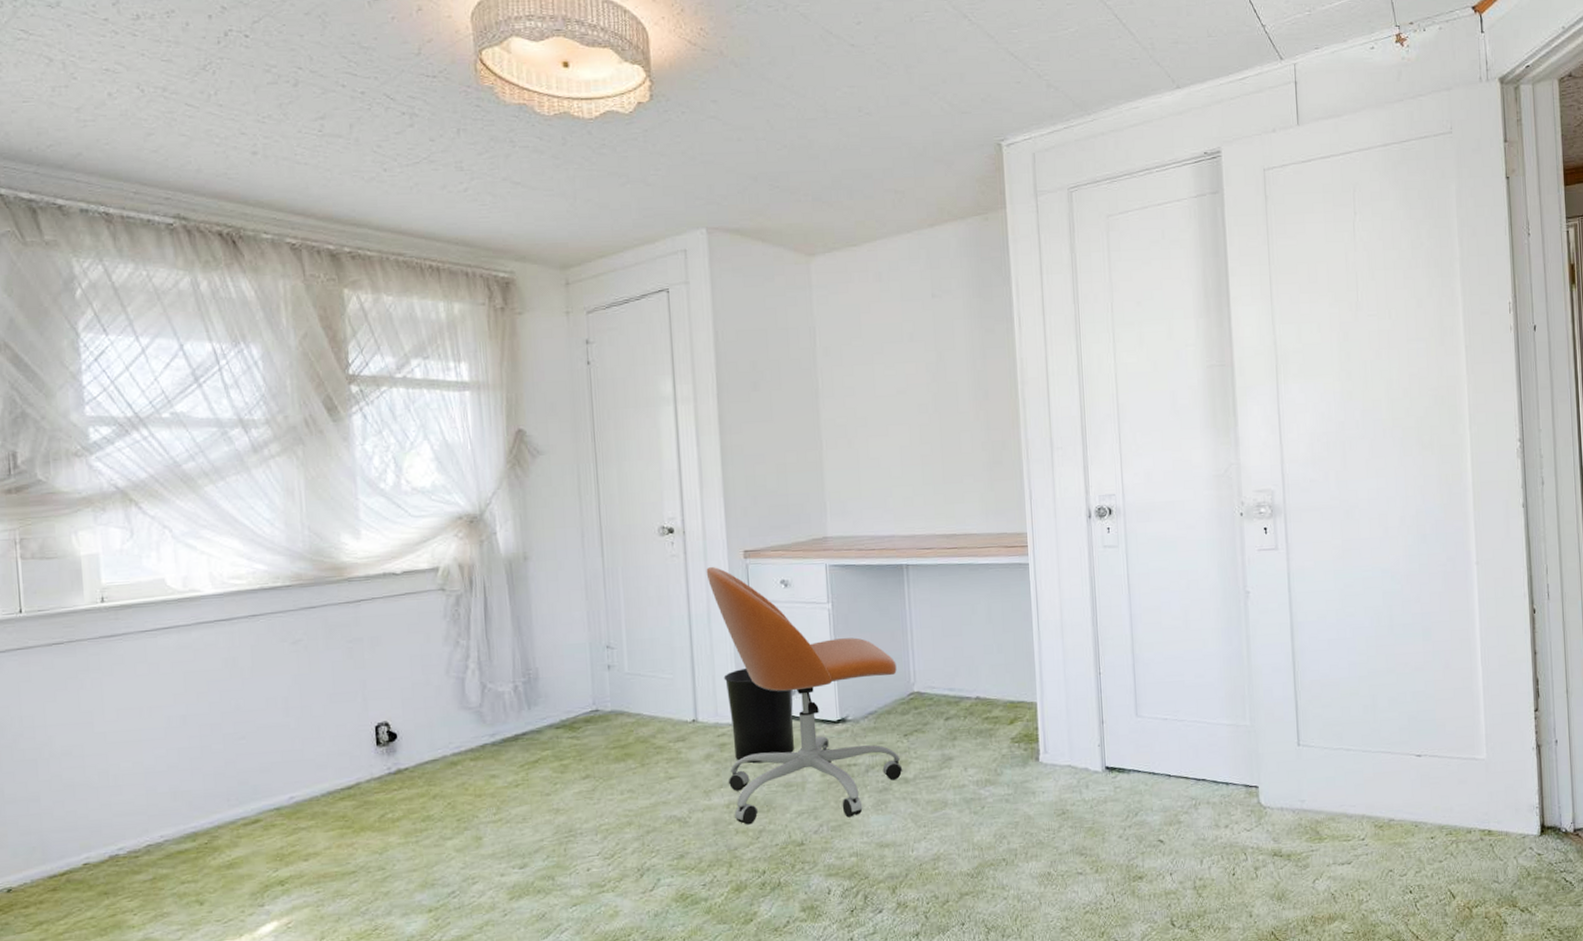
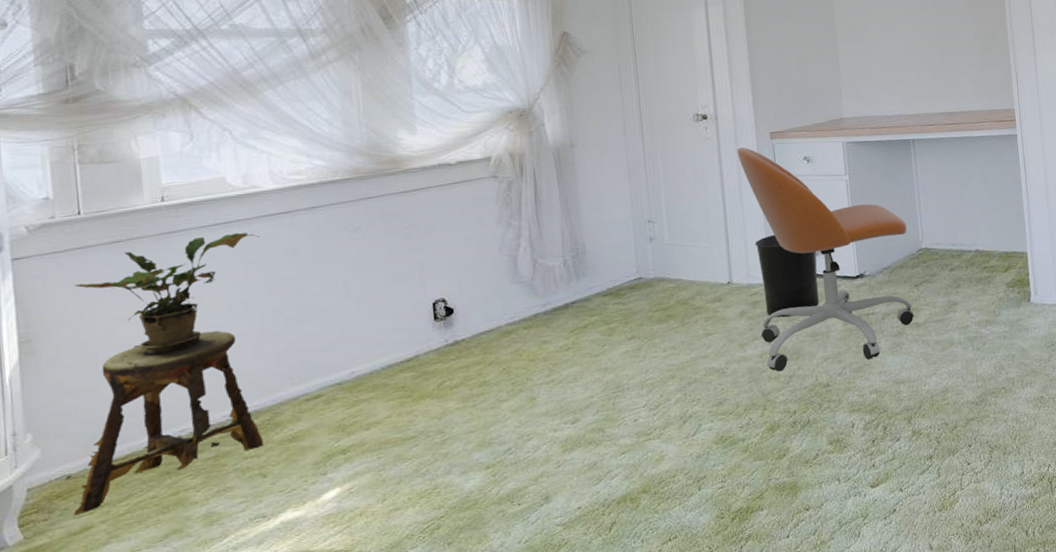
plant: none [13,639,201,930] -> present [73,232,263,515]

